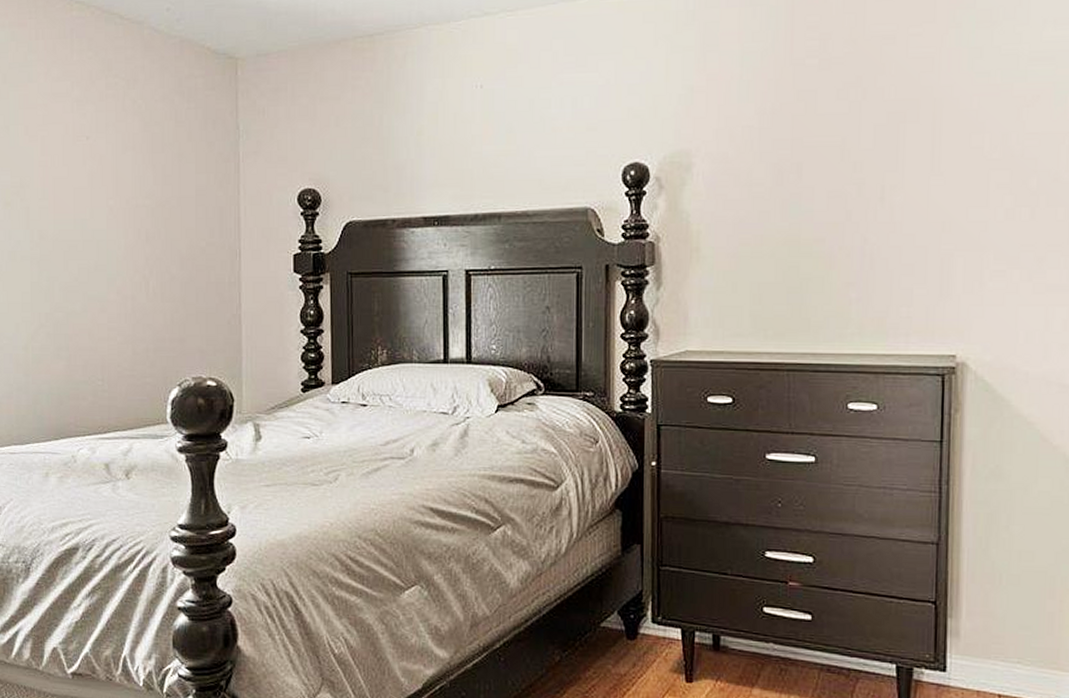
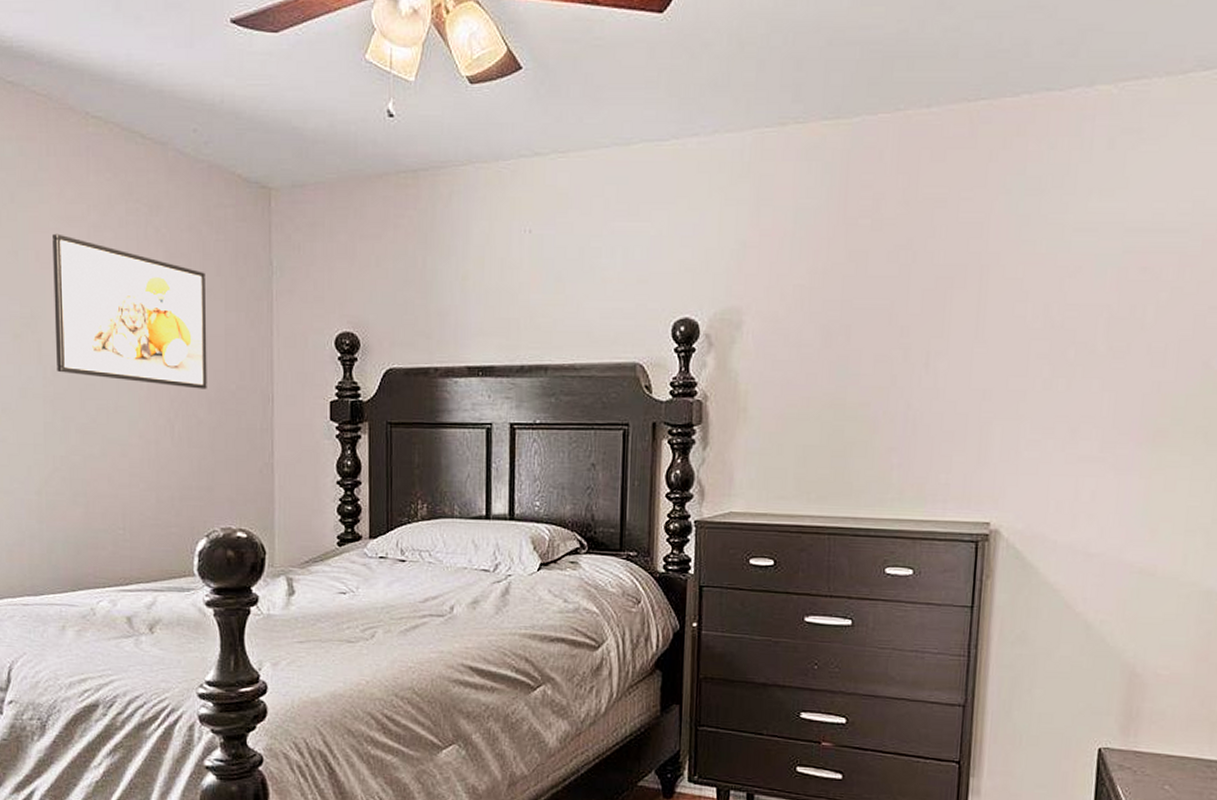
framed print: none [40,109,179,247] -> present [53,233,207,389]

